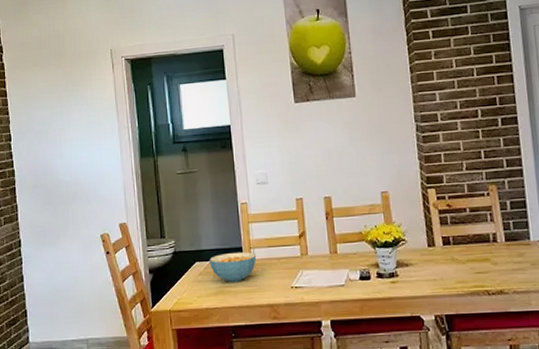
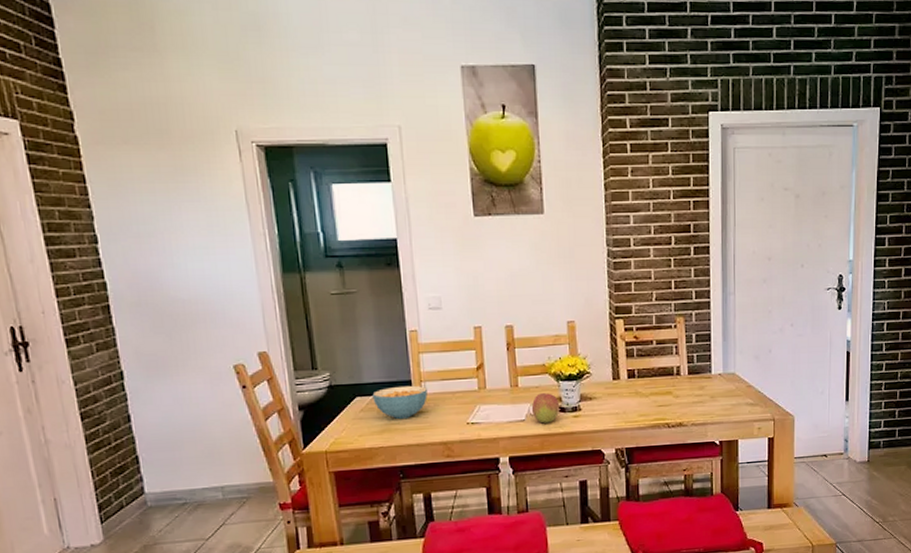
fruit: none [350,259,378,289] -> present [531,393,560,424]

